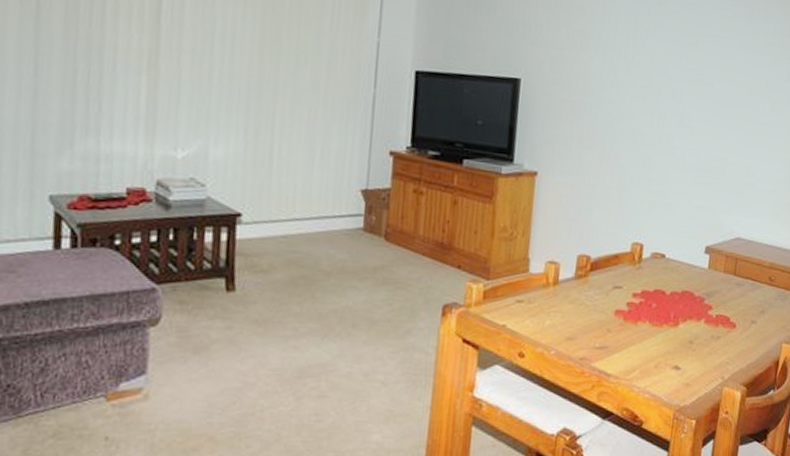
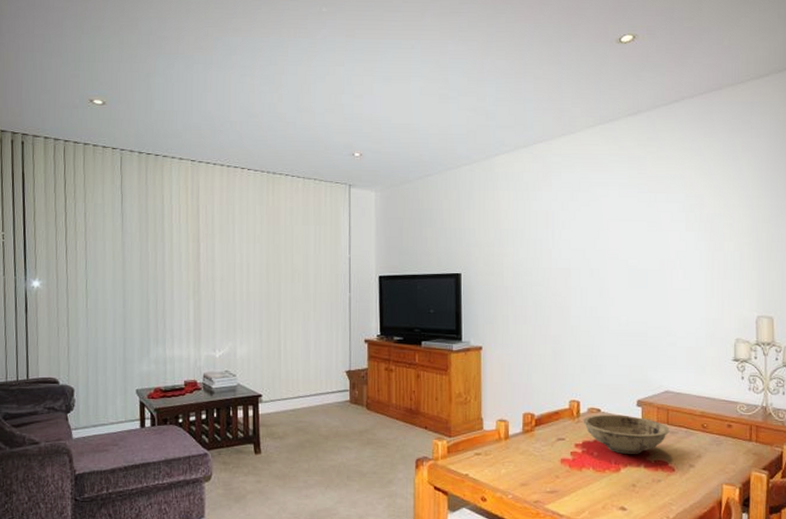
bowl: none [644,260,736,307] -> present [583,414,670,454]

